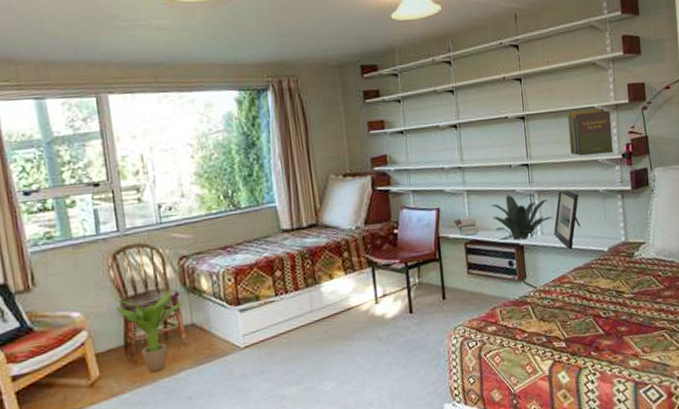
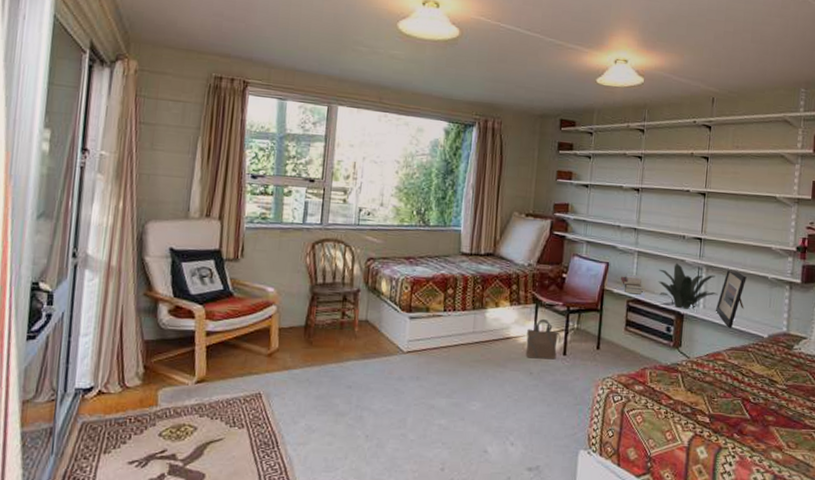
potted plant: present [115,290,188,373] -> none [305,282,367,357]
tote bag: none [368,281,404,324] -> present [525,319,561,360]
books: present [568,108,613,156] -> none [745,198,792,244]

